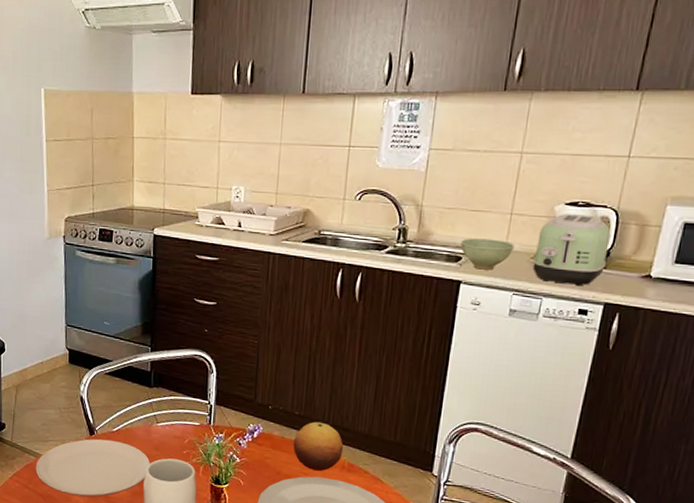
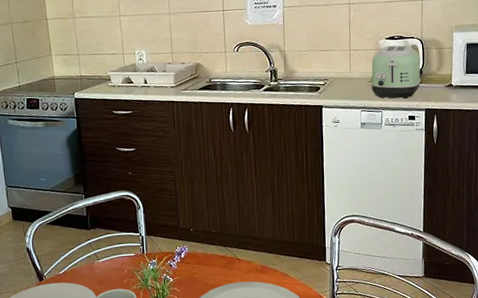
fruit: present [293,421,344,471] -> none [214,235,255,277]
bowl: present [460,238,516,270] -> none [317,70,357,95]

